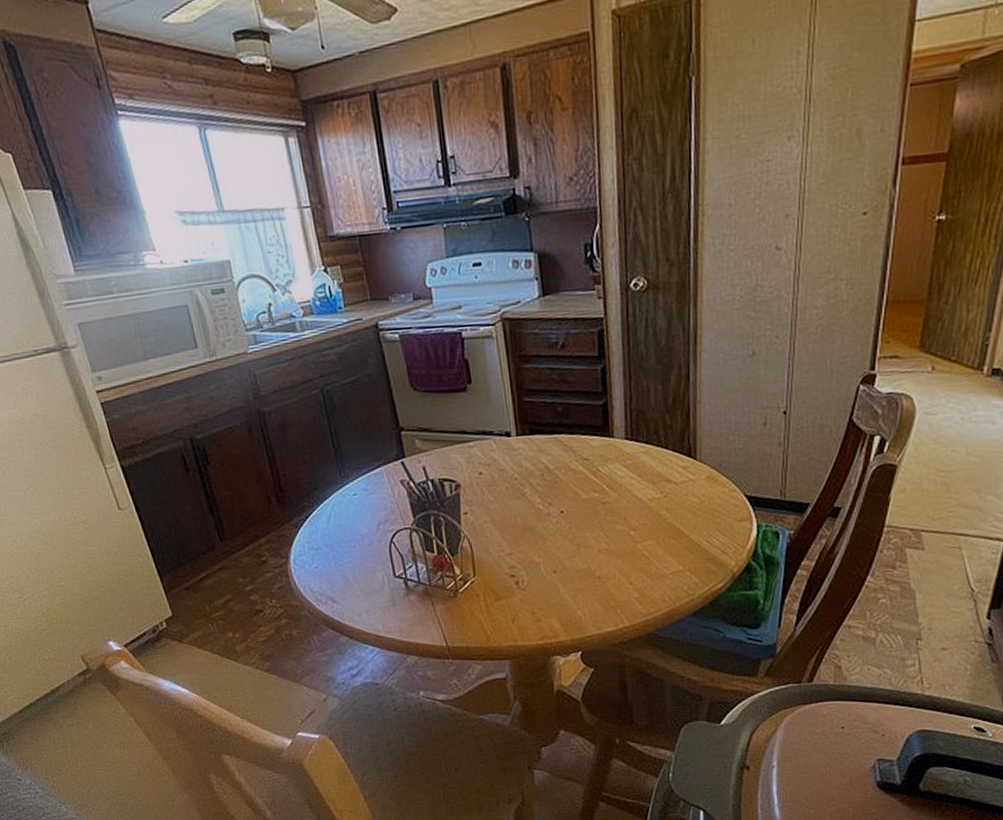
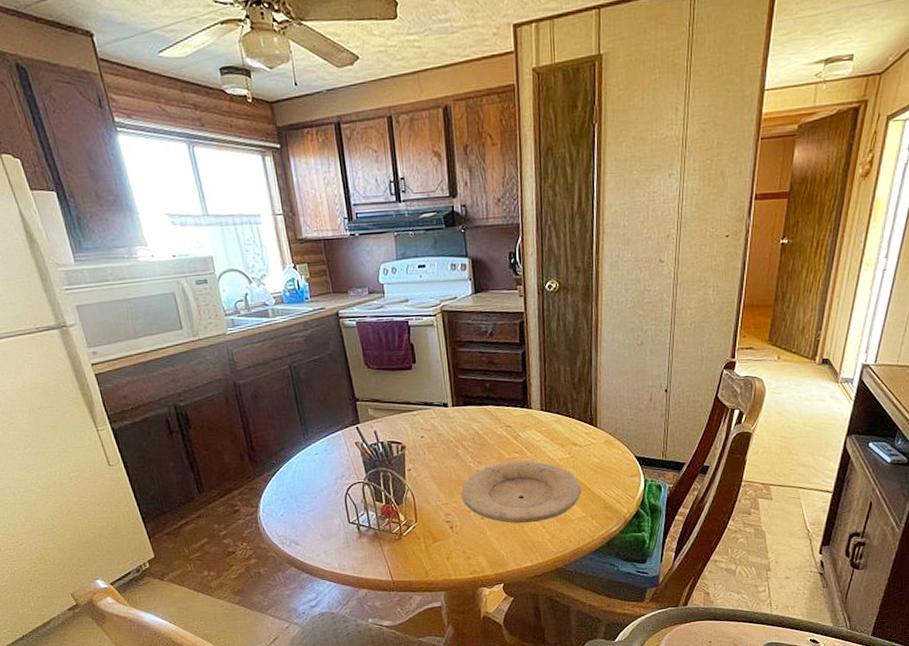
plate: none [528,501,677,579] -> present [461,461,582,524]

